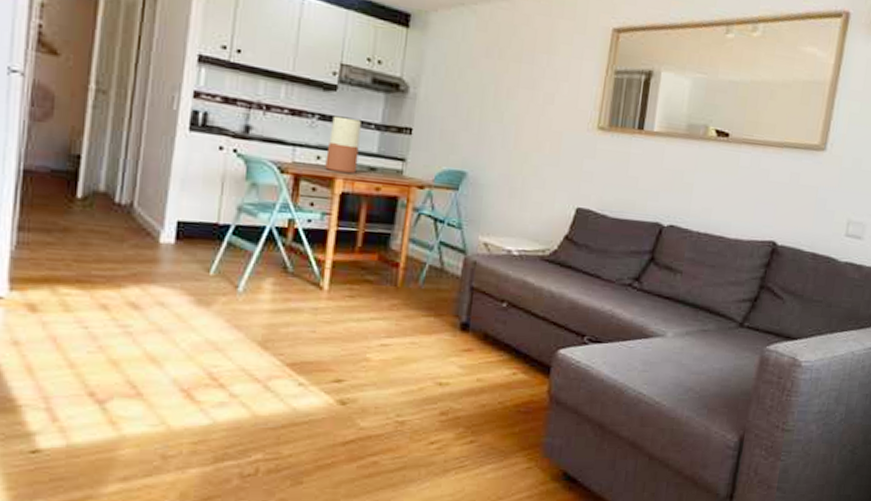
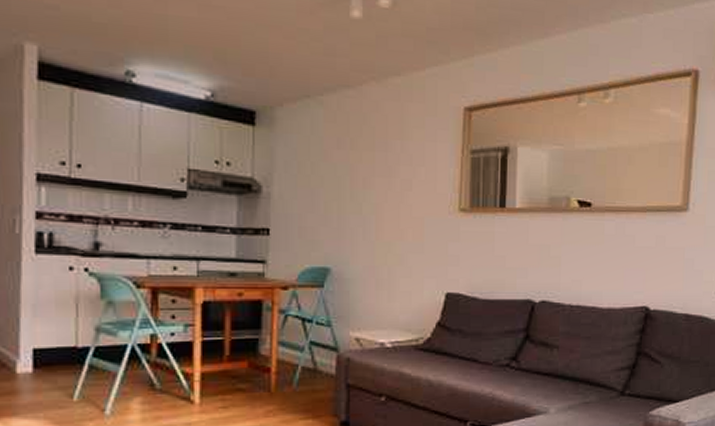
vase: present [325,116,361,174] -> none [182,223,216,282]

